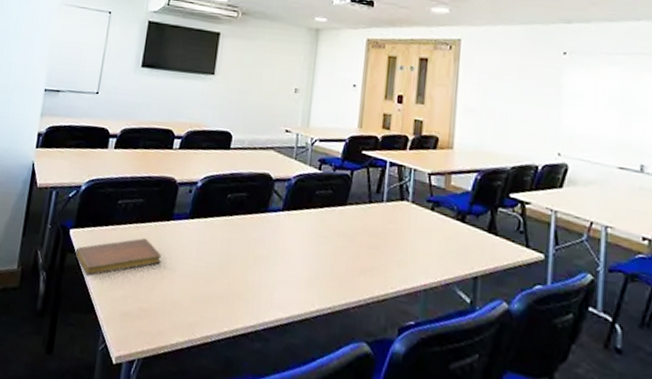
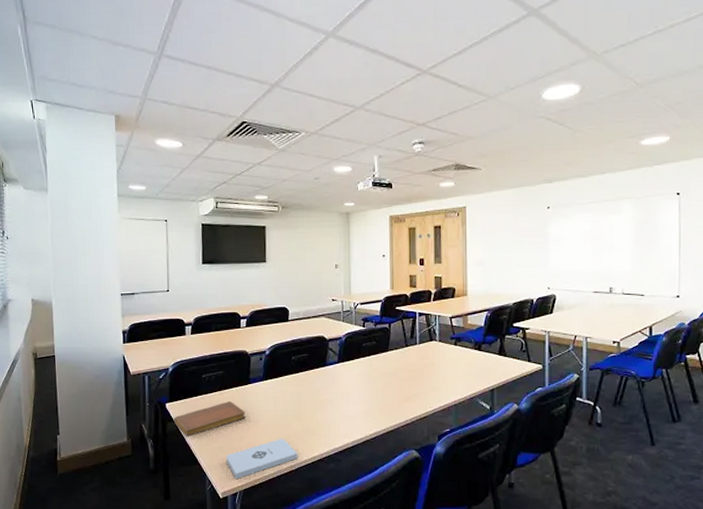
notepad: none [128,297,218,343] -> present [226,439,298,480]

